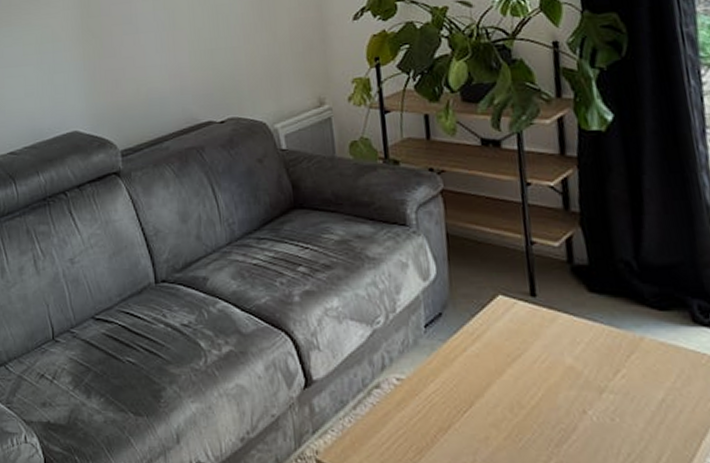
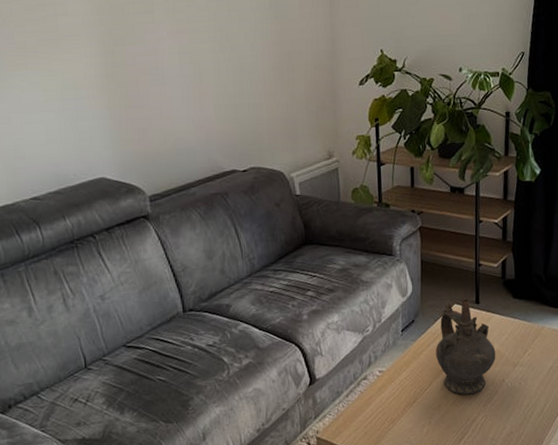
ceremonial vessel: none [475,289,570,427] -> present [436,299,496,395]

